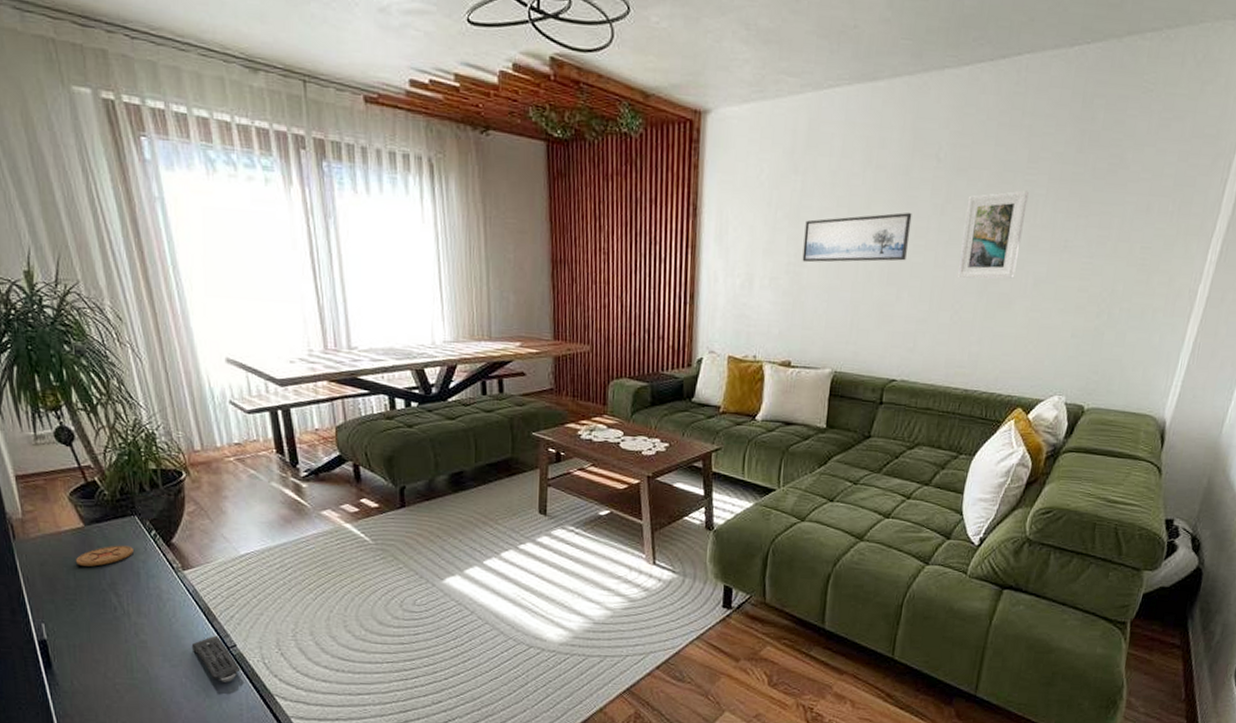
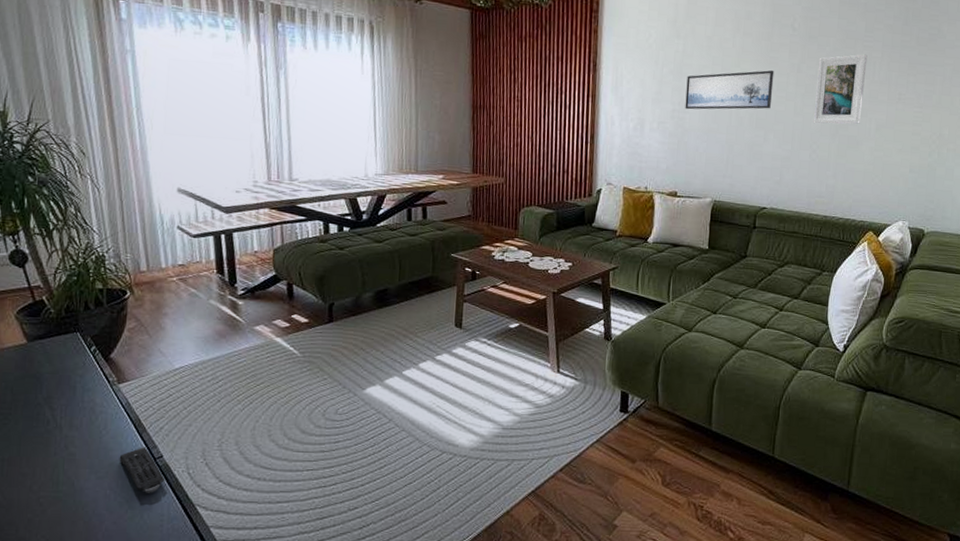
coaster: present [76,545,134,567] -> none [15,360,72,381]

